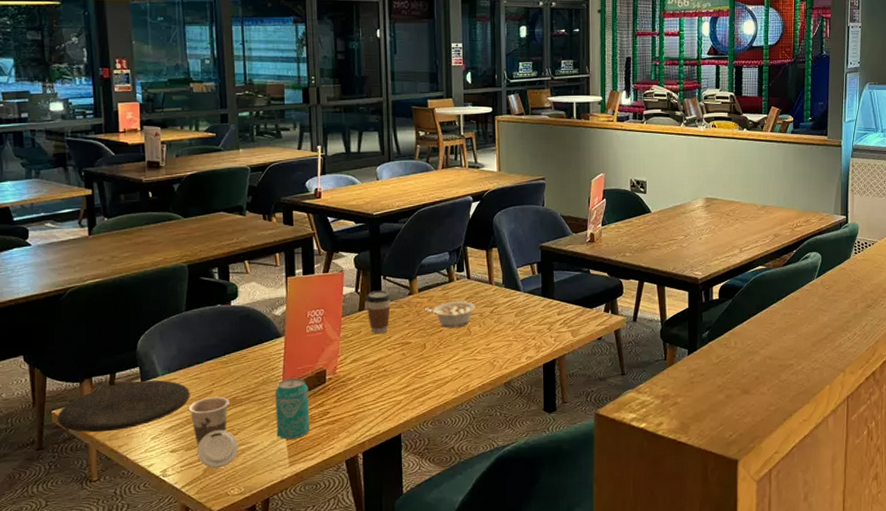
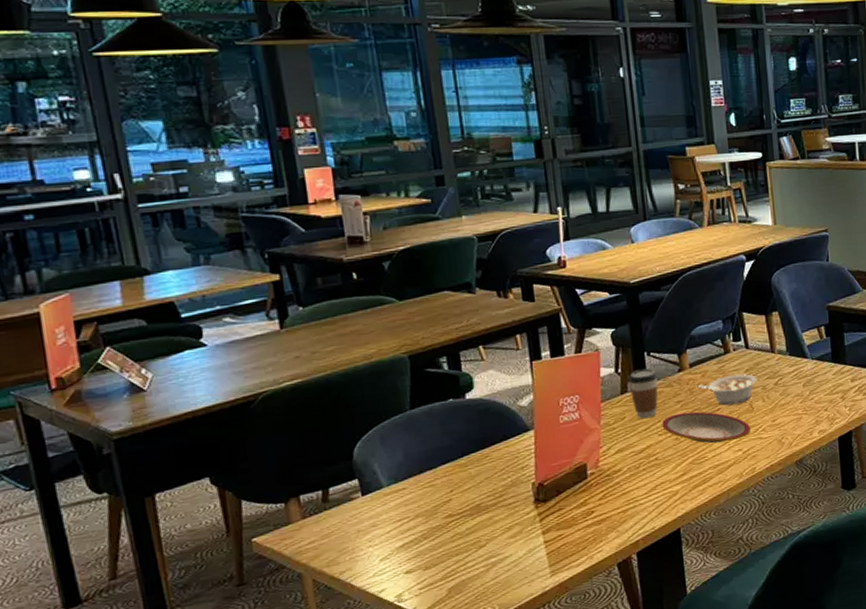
plate: present [57,380,190,433] -> none [259,491,424,561]
cup: present [188,396,239,469] -> none [422,504,489,588]
beverage can: present [275,377,311,440] -> none [527,475,573,547]
plate: none [391,331,467,361] -> present [661,411,751,444]

